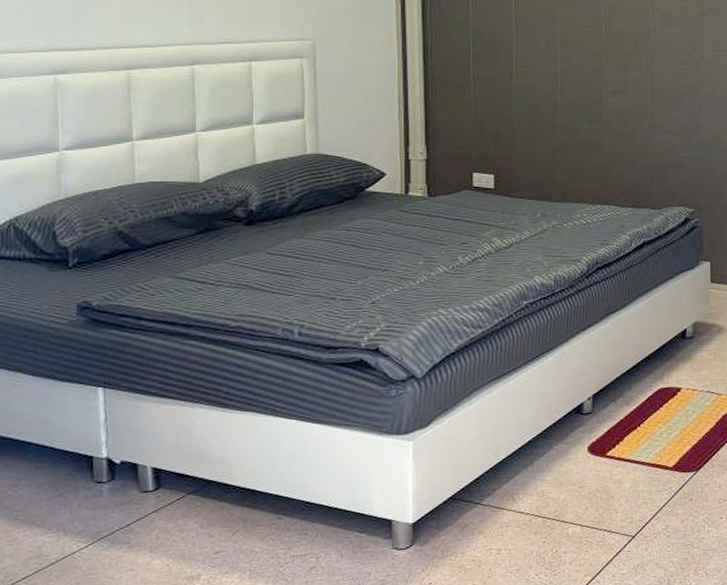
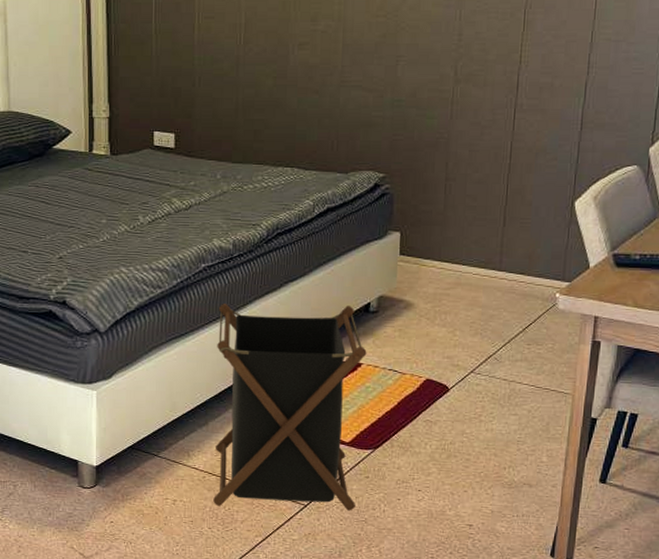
laundry basket: none [540,333,685,549] -> present [213,304,367,511]

